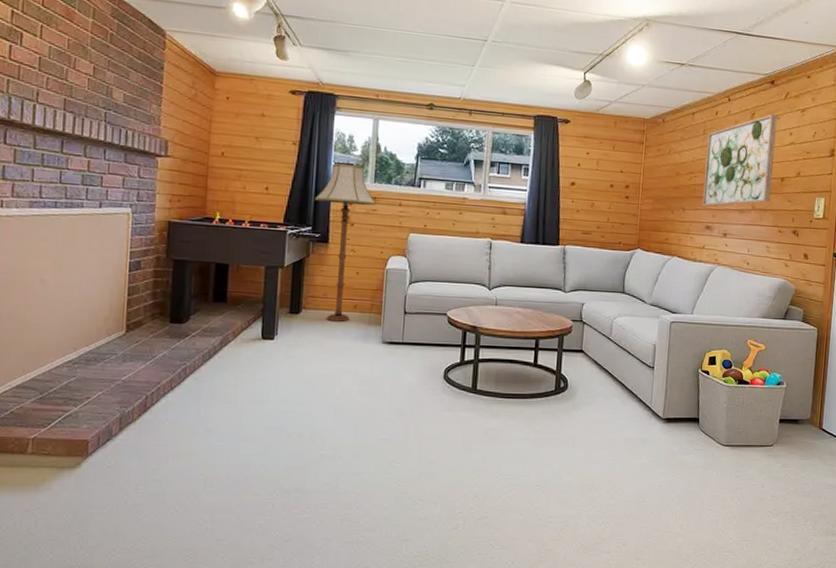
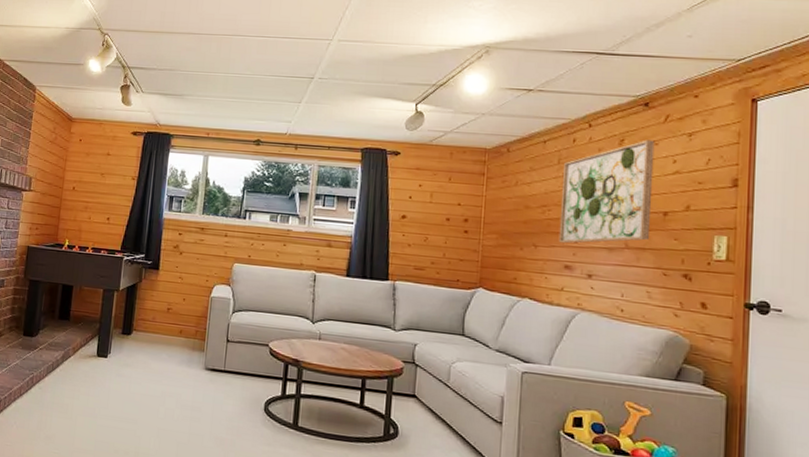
floor lamp: present [315,160,377,322] -> none [149,194,204,346]

